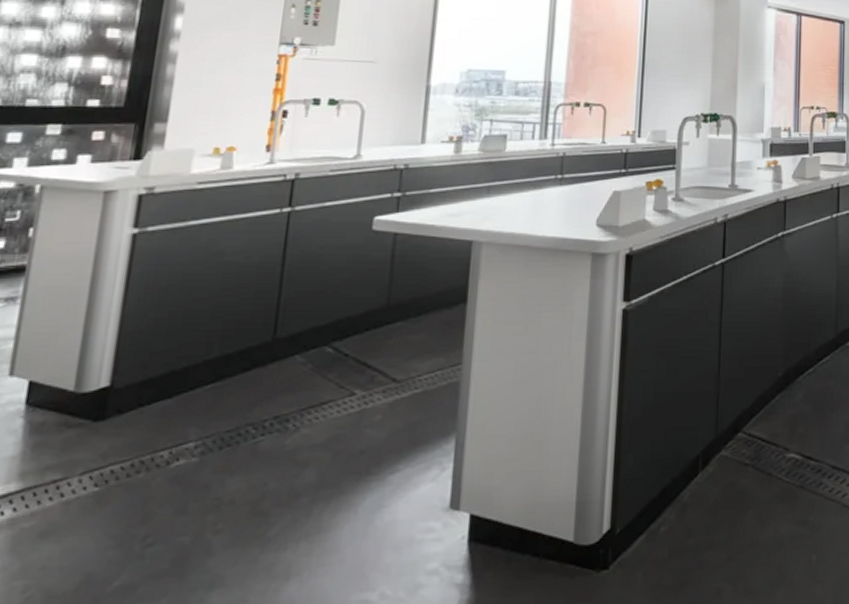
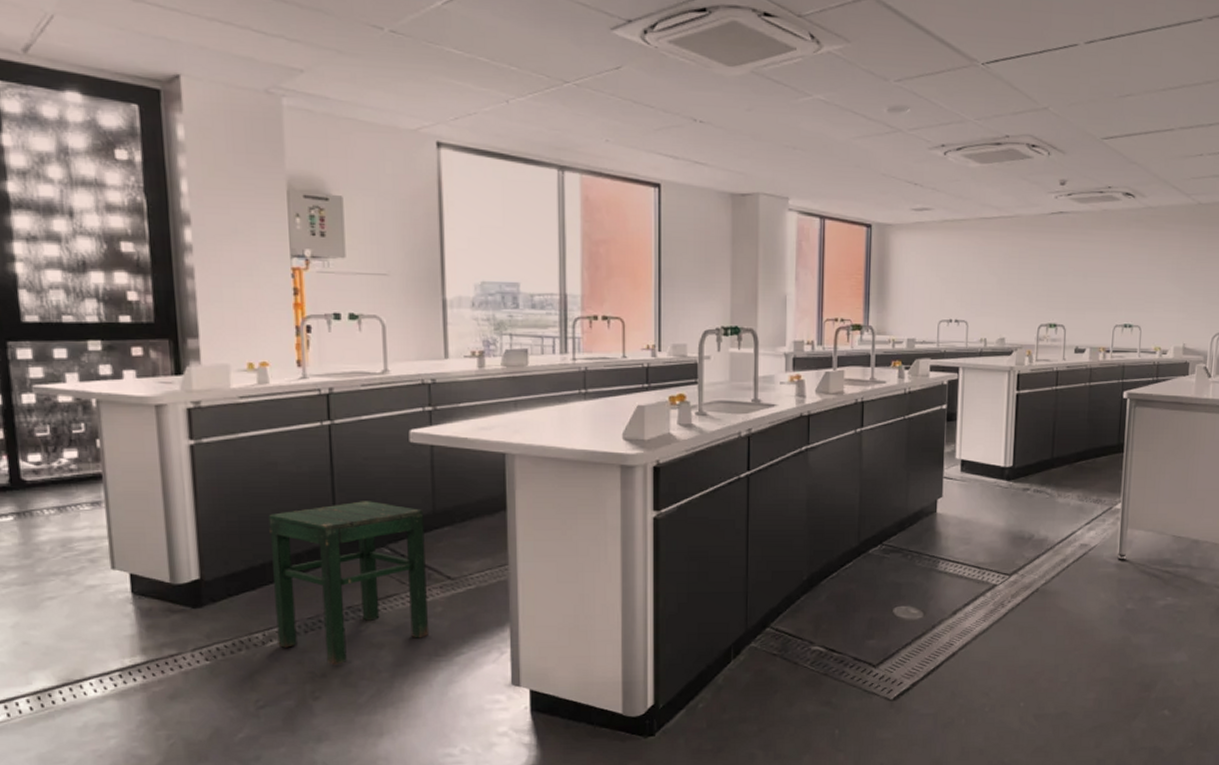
stool: none [185,294,377,489] -> present [268,501,430,665]

